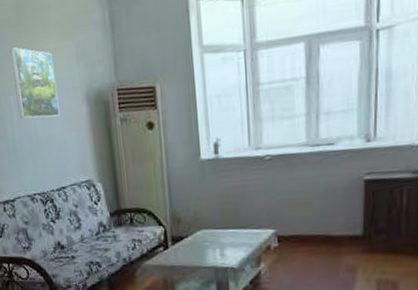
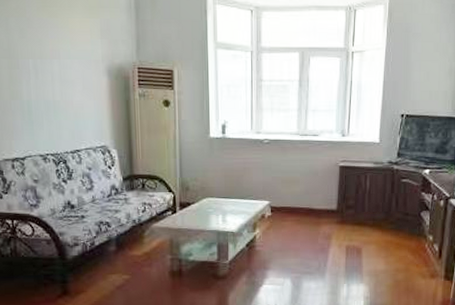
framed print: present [10,47,60,119] -> none [33,14,80,84]

